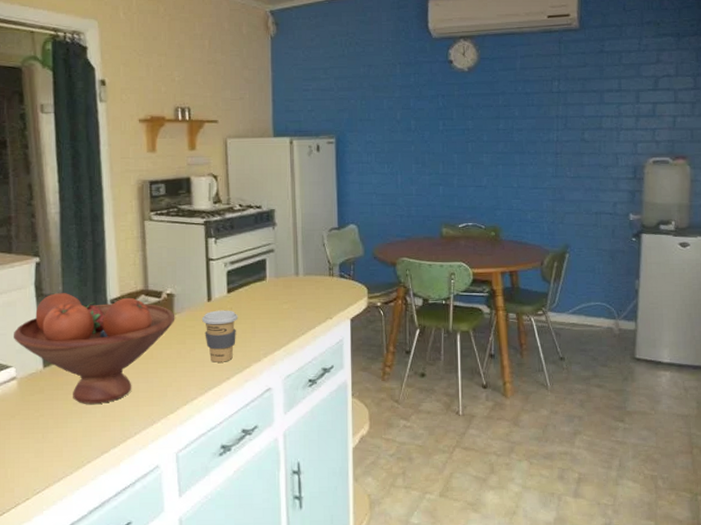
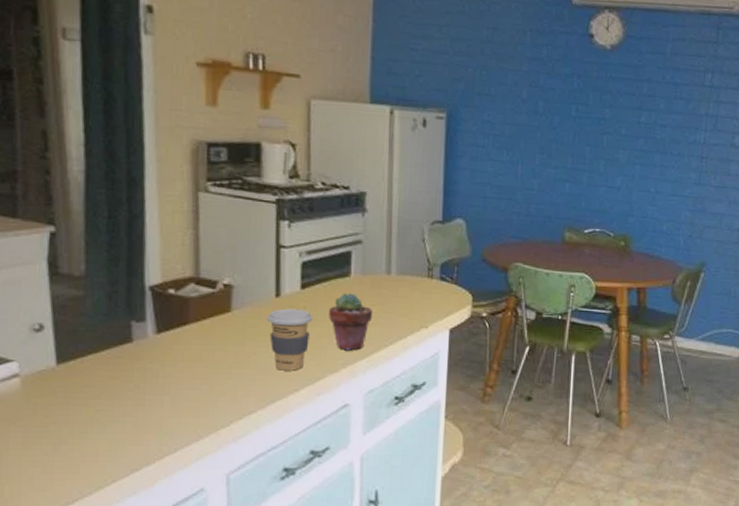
fruit bowl: present [14,293,175,404] -> none [17,273,233,412]
potted succulent: none [251,294,286,342] -> present [329,293,372,351]

